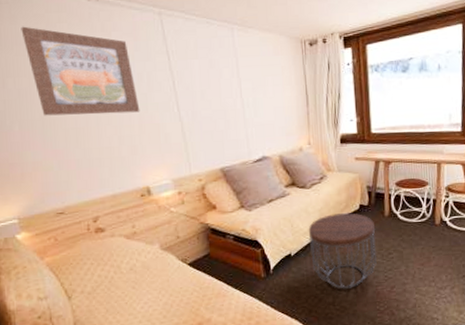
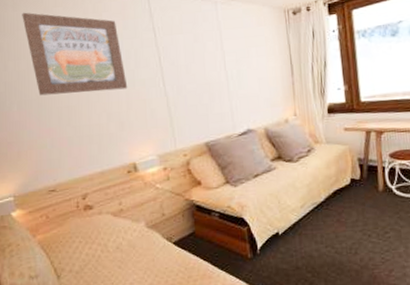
side table: present [308,213,377,289] -> none [296,188,372,272]

